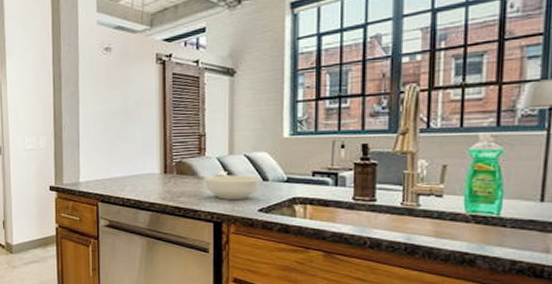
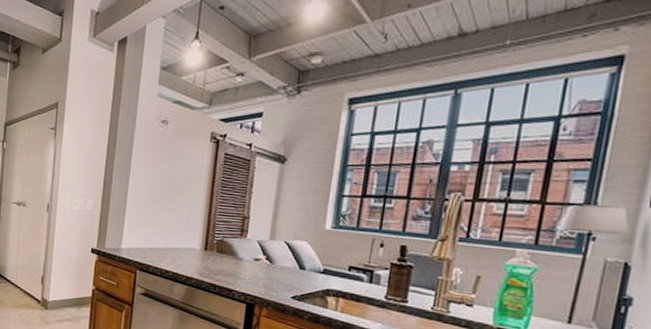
bowl: present [204,175,261,199] -> none [243,257,298,285]

